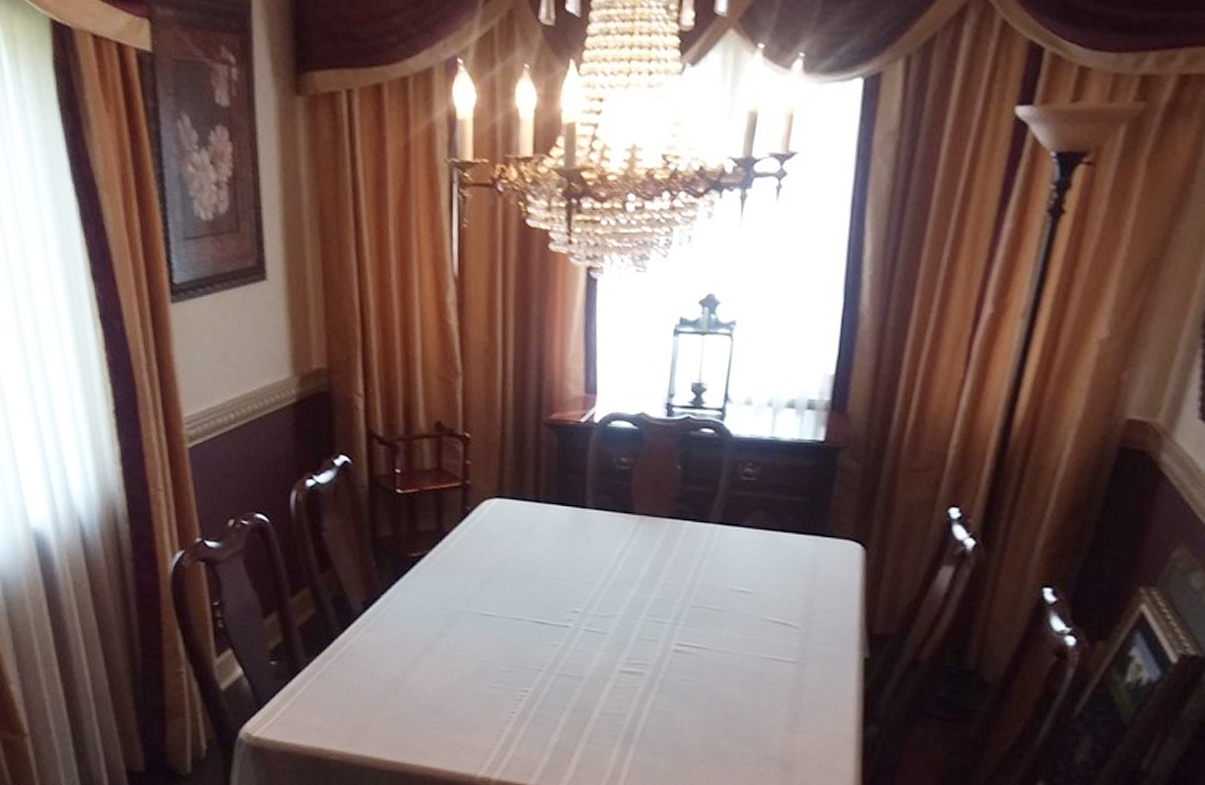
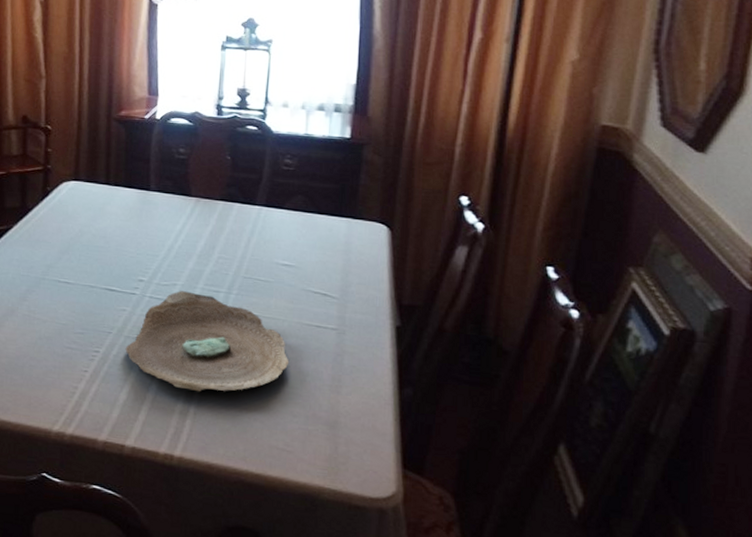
decorative bowl: none [557,622,741,733] -> present [125,291,289,392]

